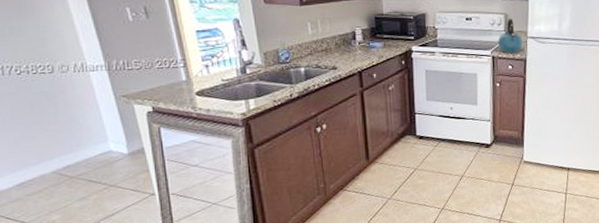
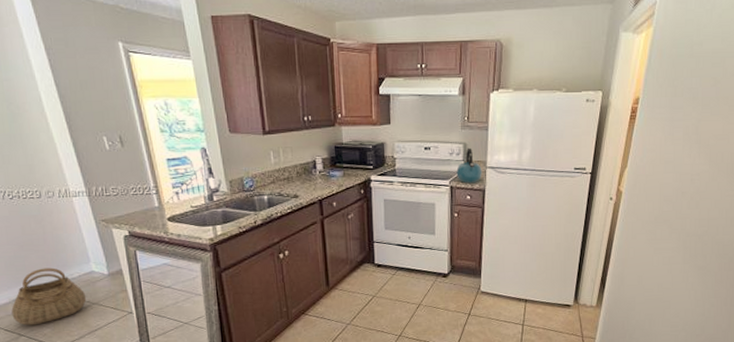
basket: none [14,148,103,213] -> present [11,267,87,326]

